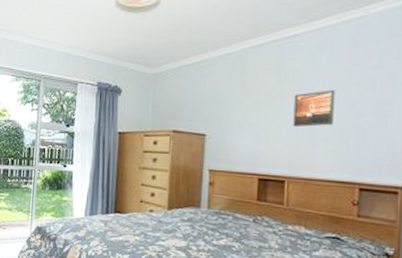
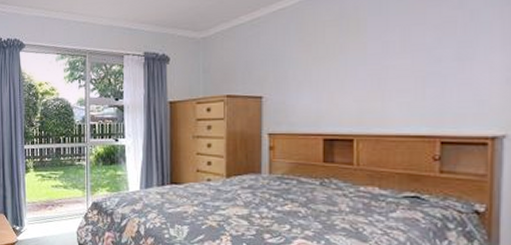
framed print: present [293,89,335,128] -> none [360,36,407,81]

